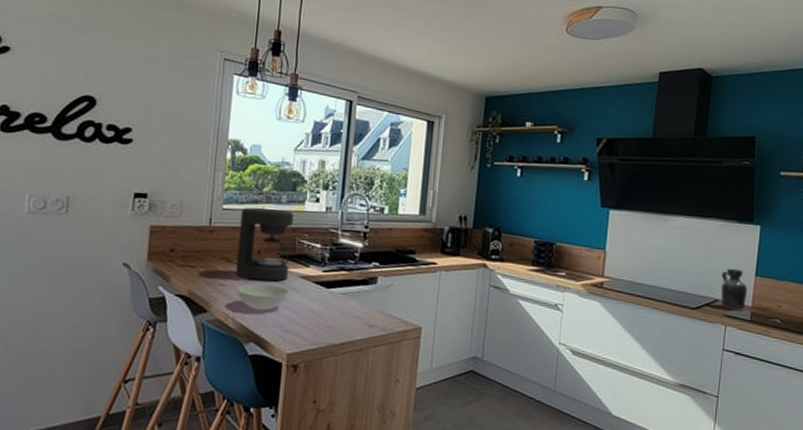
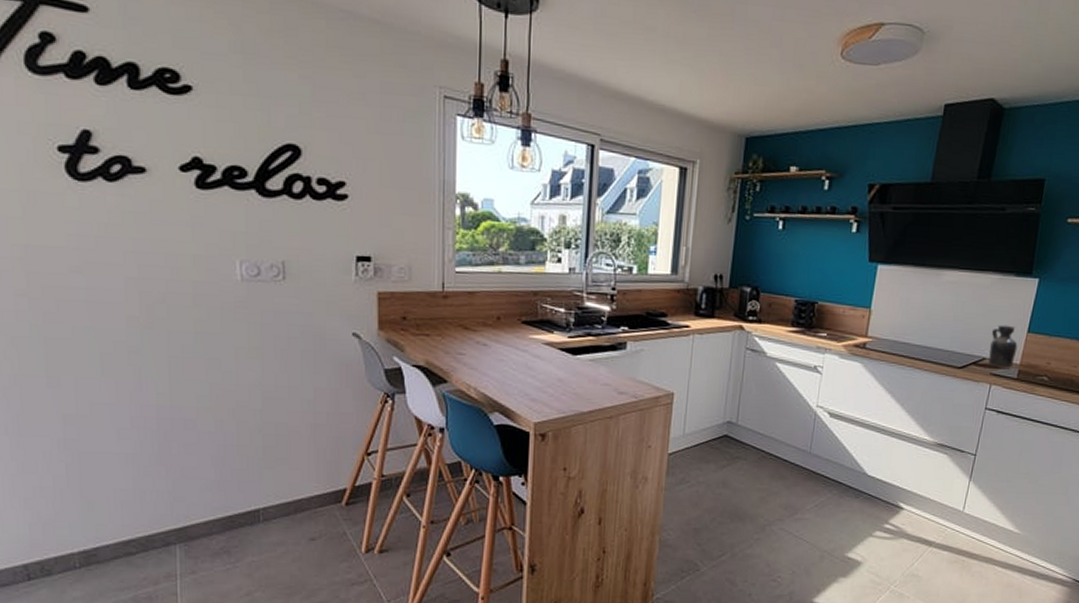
coffee maker: present [235,207,294,282] -> none [474,270,534,349]
bowl: present [236,283,289,310] -> none [477,351,533,379]

